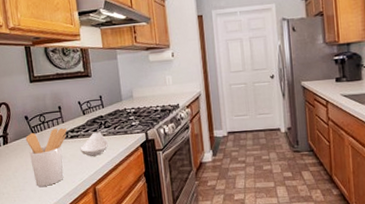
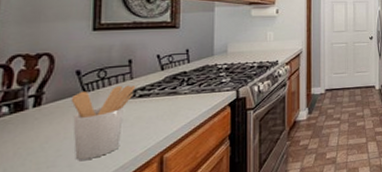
spoon rest: present [80,131,109,156] -> none [149,89,190,119]

